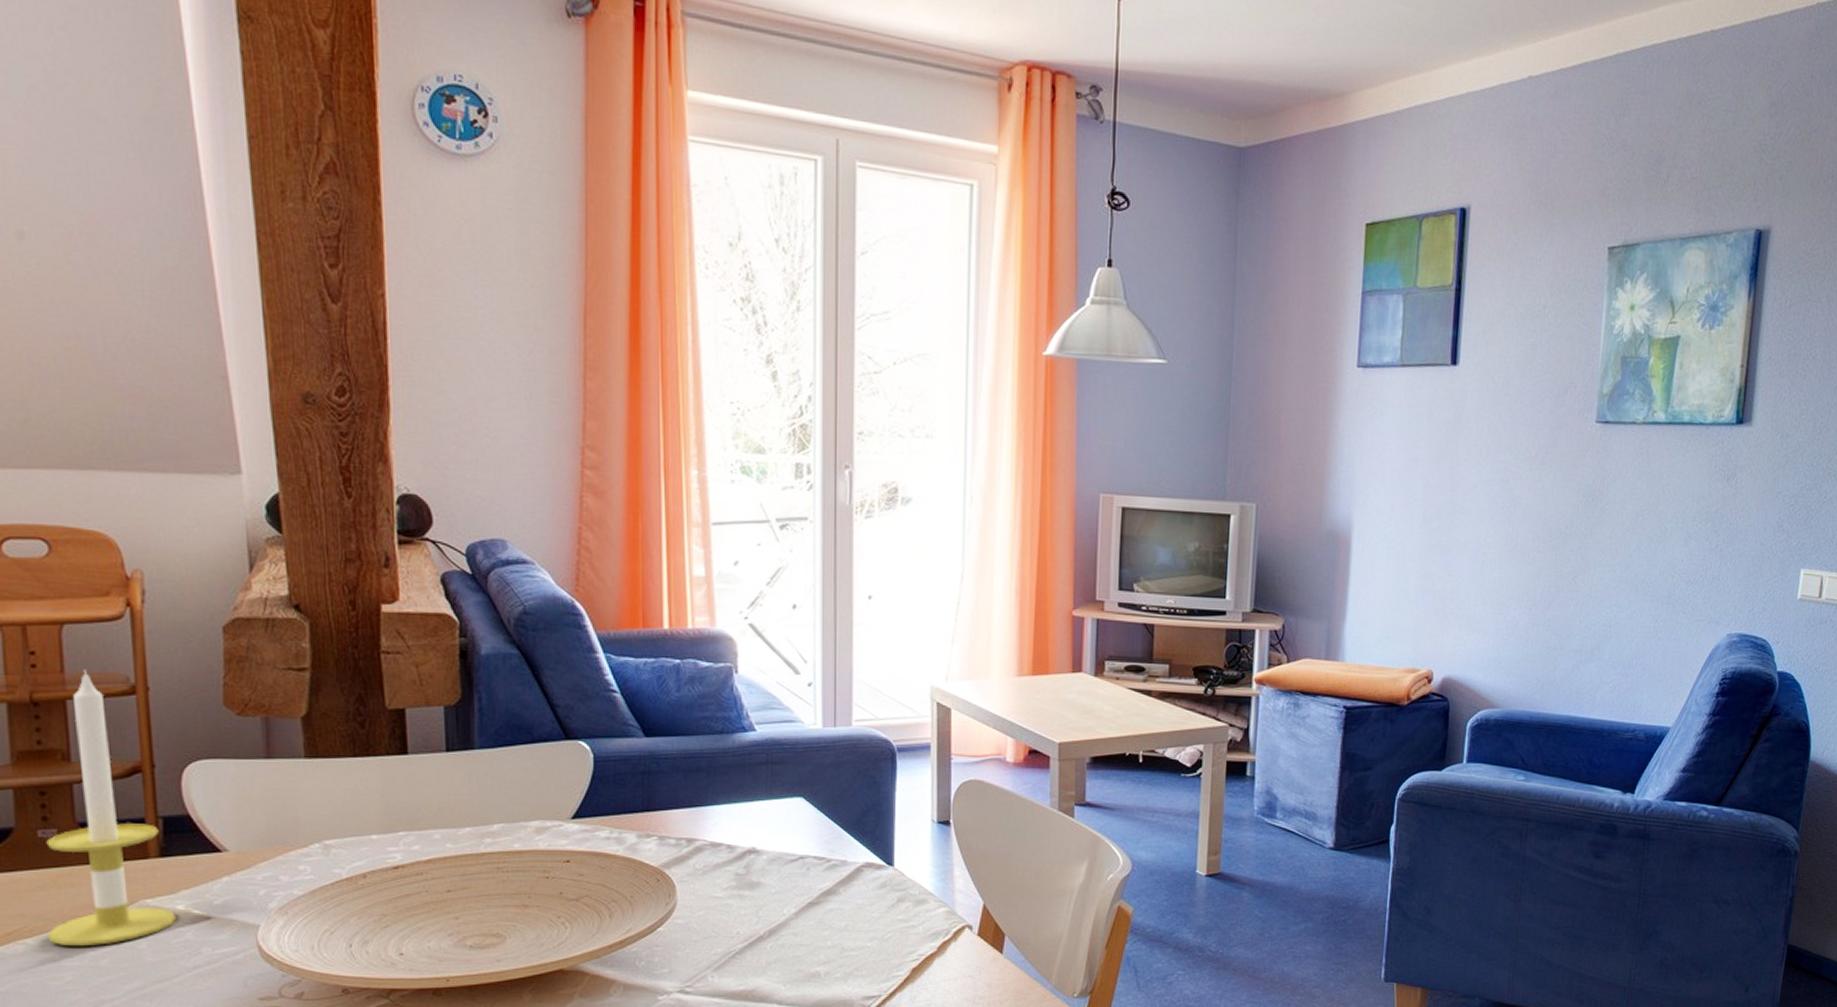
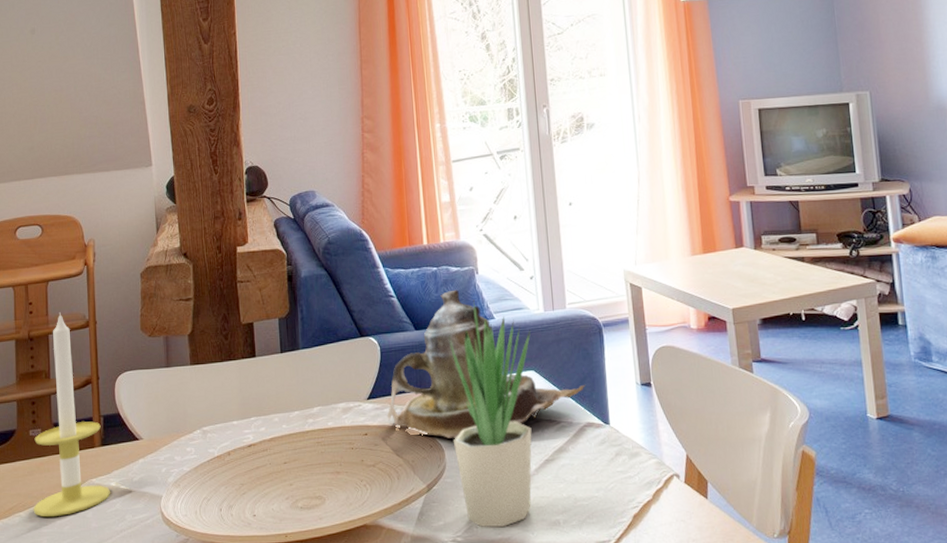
teapot: none [598,690,868,872] -> present [387,289,585,438]
potted plant: none [688,705,804,977] -> present [449,299,532,527]

